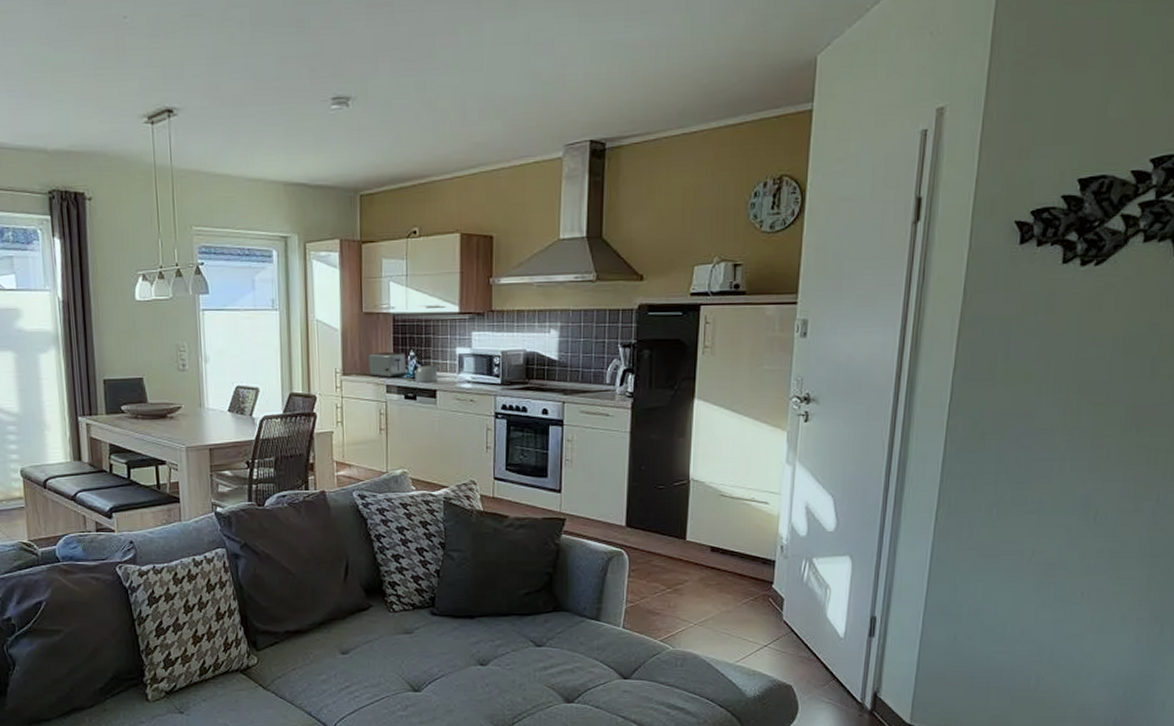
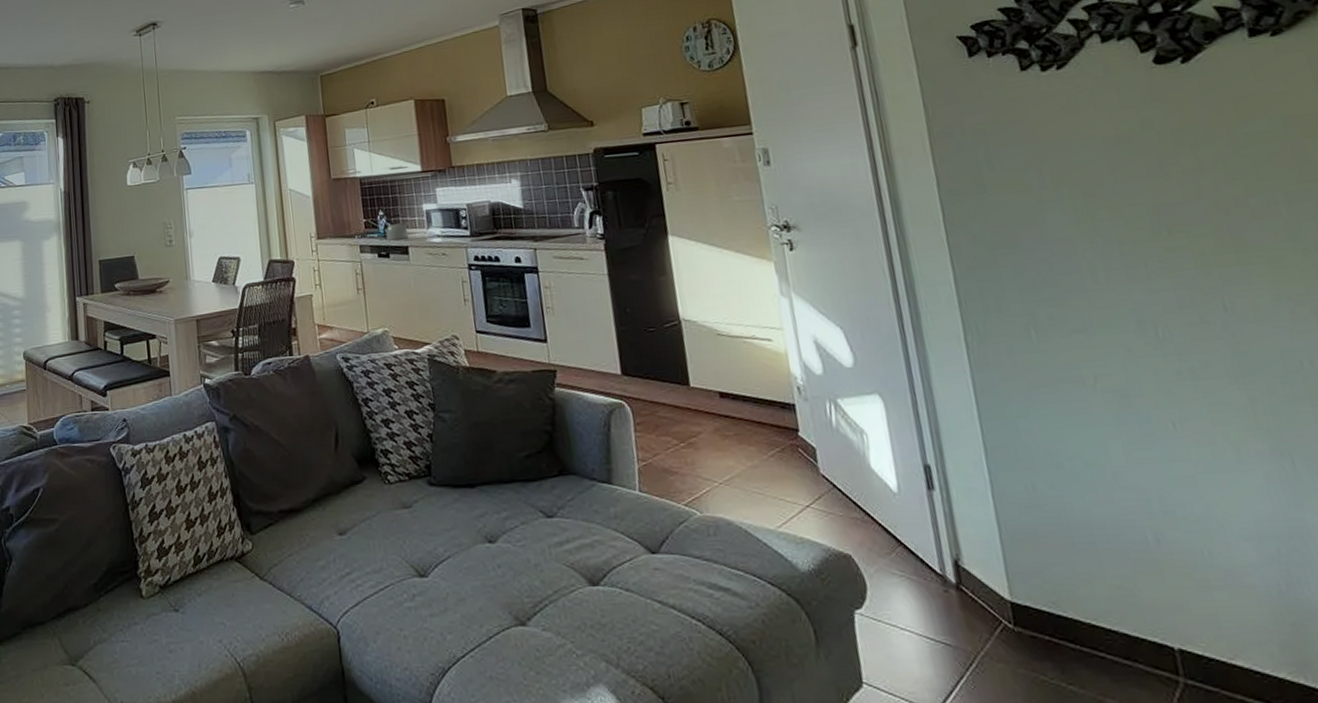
toaster: present [368,351,406,379] -> none [340,213,378,240]

